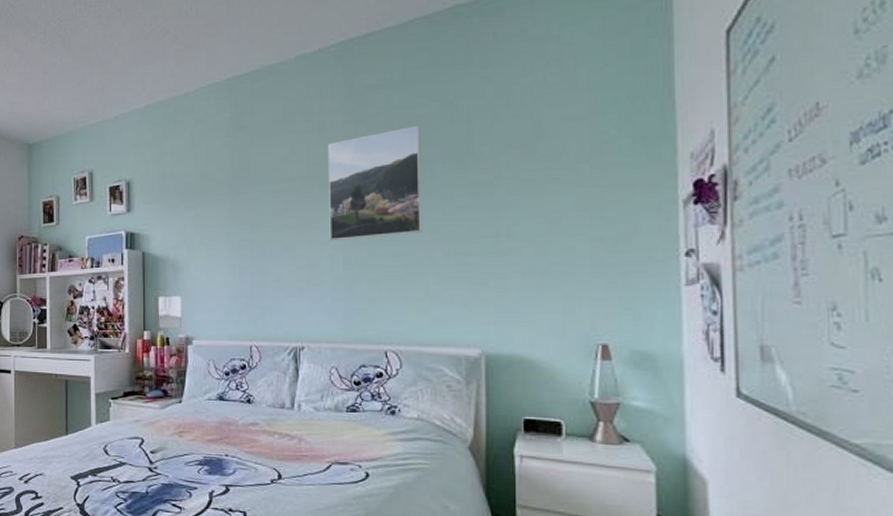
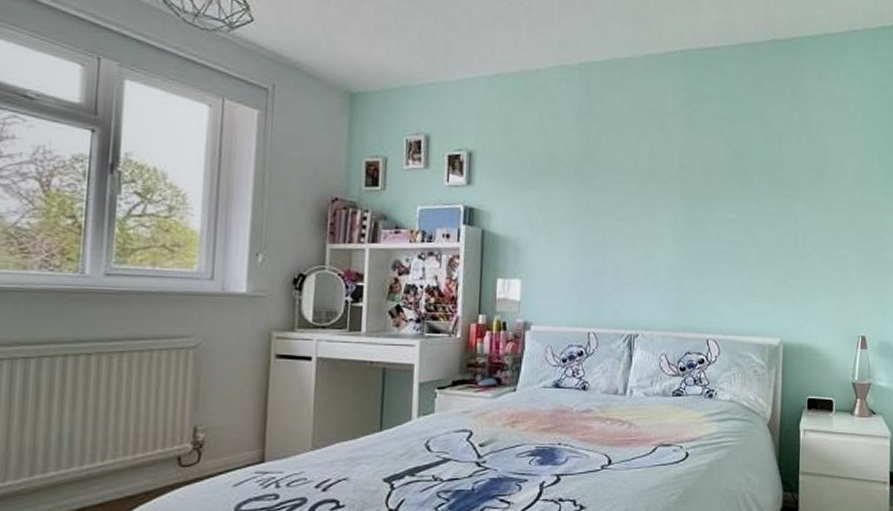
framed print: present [327,126,423,241] -> none [665,138,744,235]

